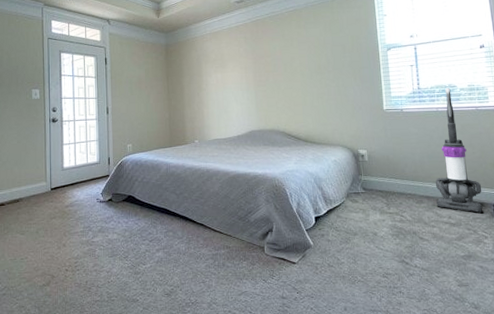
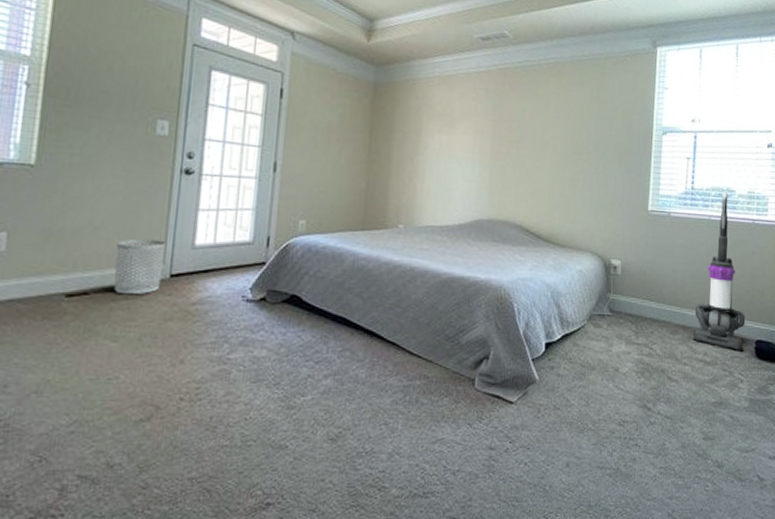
waste bin: none [17,166,46,204] -> present [114,239,165,295]

